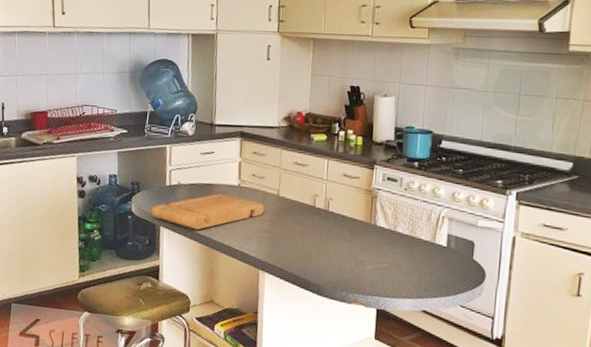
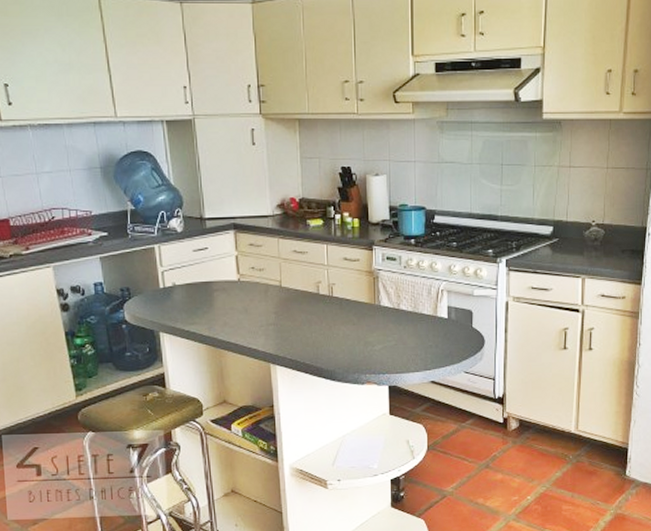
cutting board: present [151,193,264,230] -> none [147,291,268,331]

